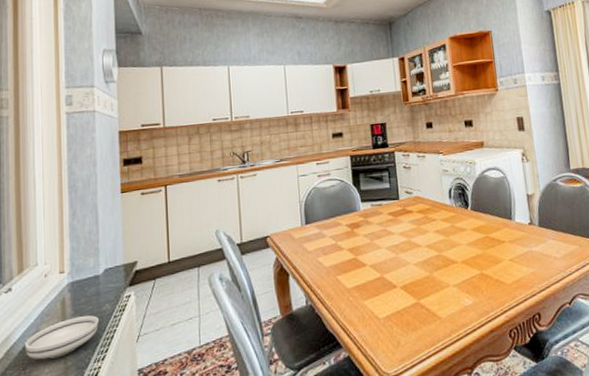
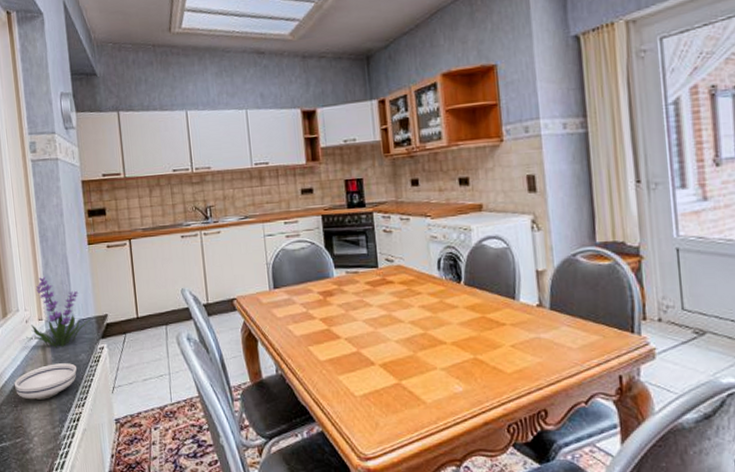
plant: none [44,228,117,302] -> present [26,277,90,349]

